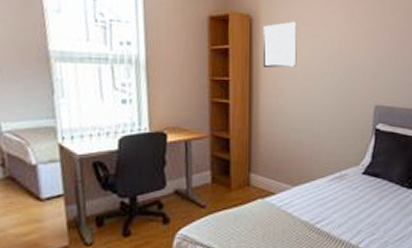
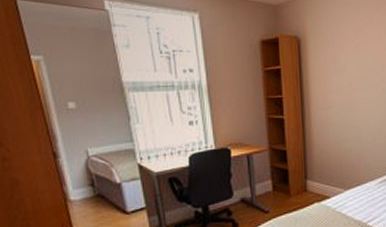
wall art: present [262,21,297,68] -> none [310,39,343,85]

